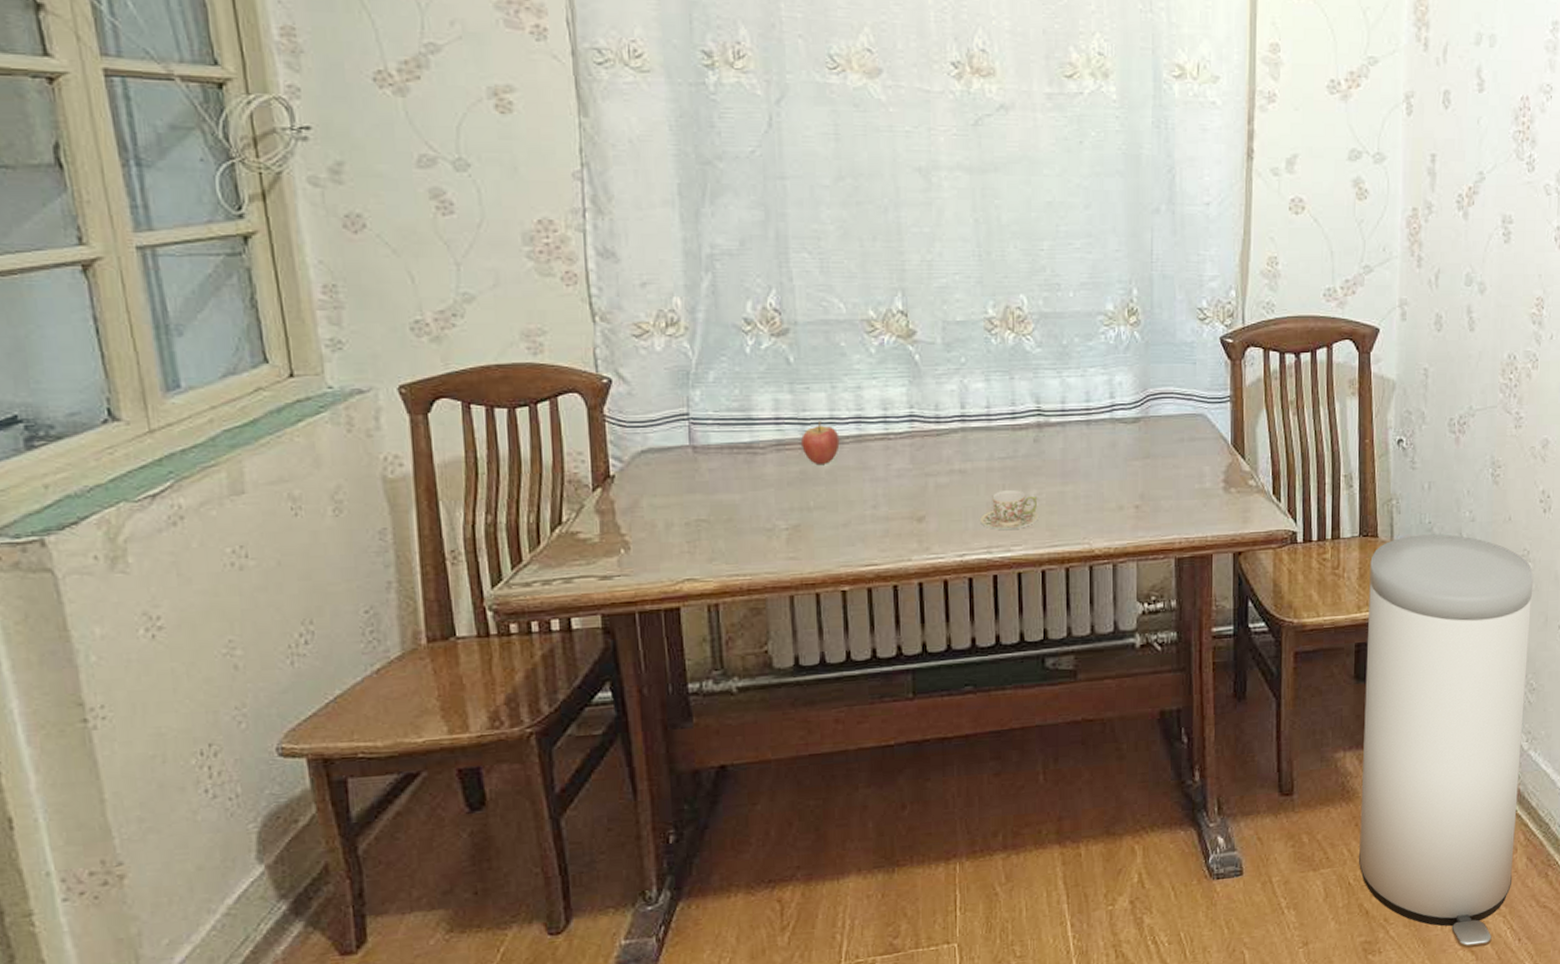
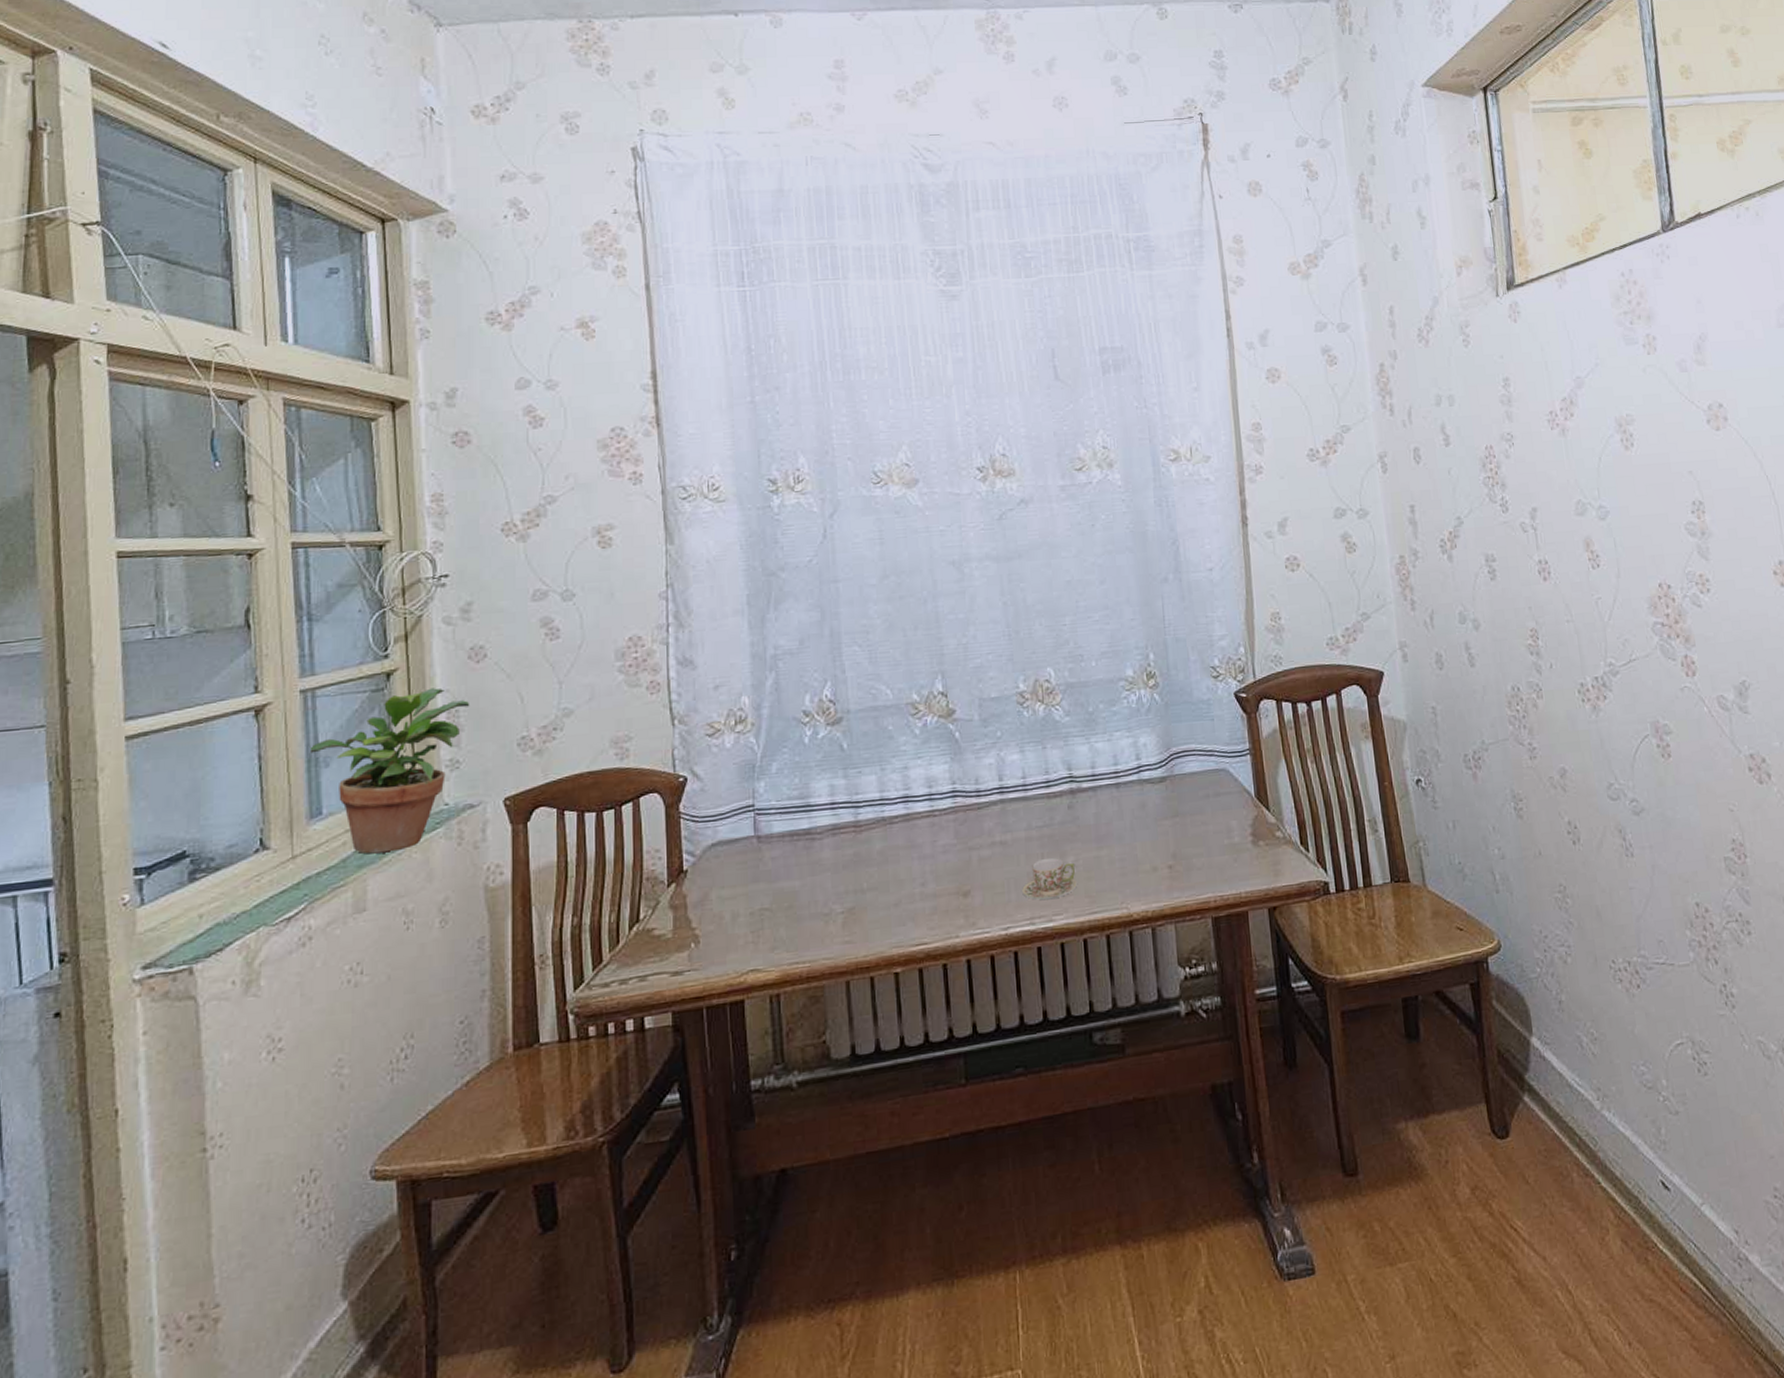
potted plant: none [156,257,350,434] -> present [309,688,470,854]
fruit: present [801,421,840,466] -> none [855,803,890,847]
pedal bin: present [1359,534,1534,948] -> none [1405,874,1610,1357]

